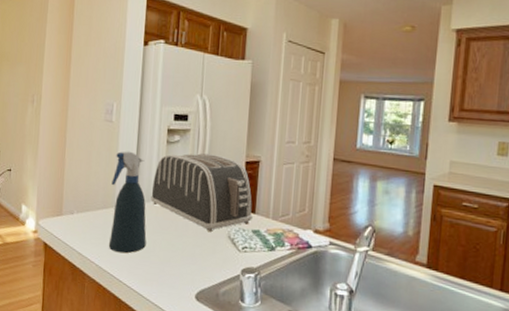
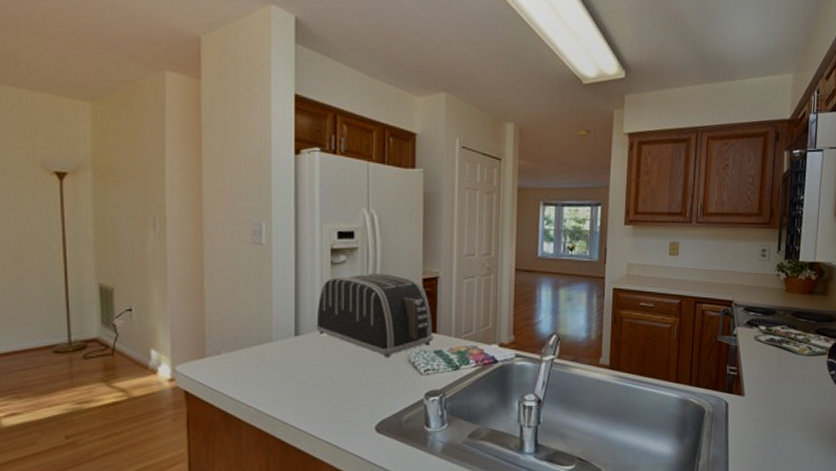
spray bottle: present [109,151,147,253] -> none [266,276,314,392]

